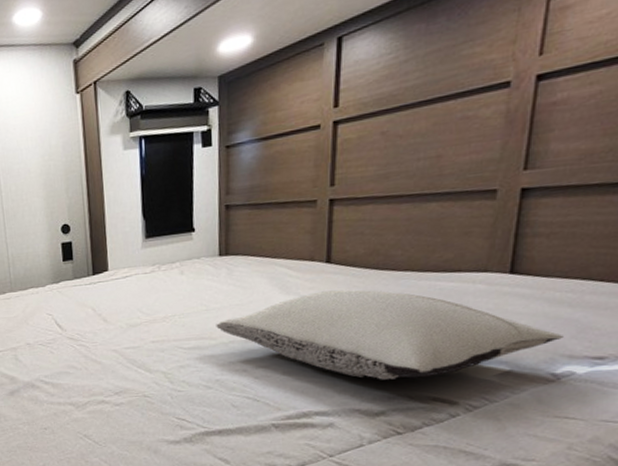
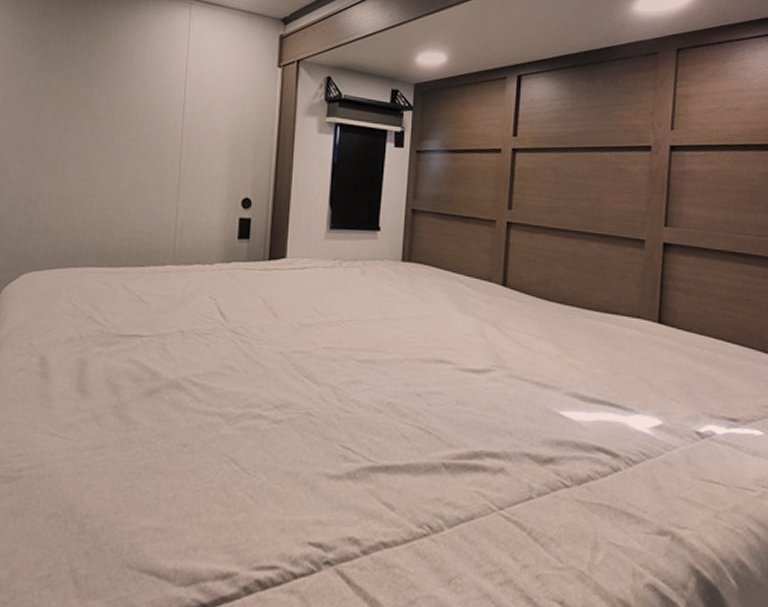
pillow: present [216,289,564,380] -> none [393,315,704,424]

